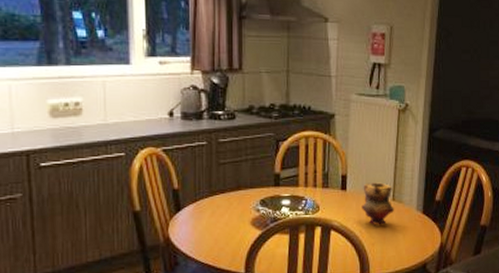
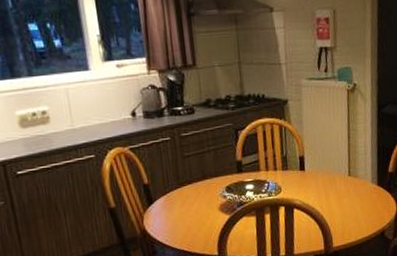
teapot: present [362,182,394,225] -> none [320,160,351,200]

